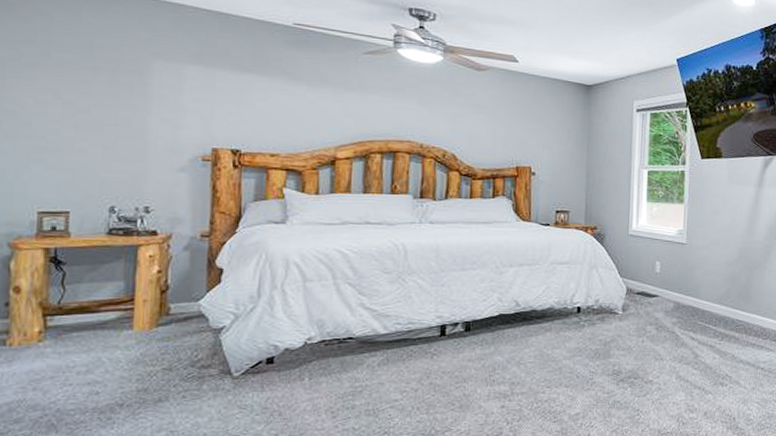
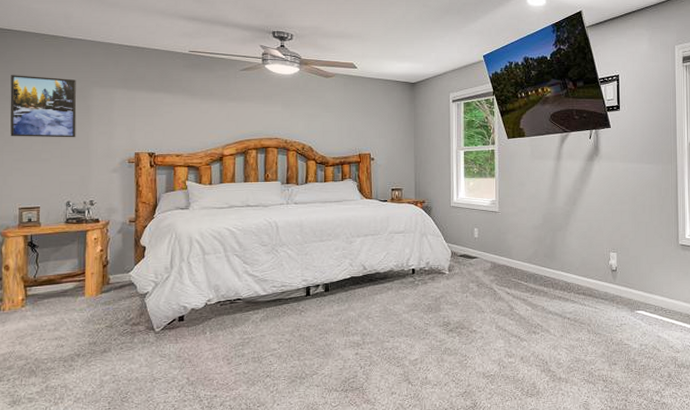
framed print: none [27,35,129,124] -> present [10,75,77,138]

